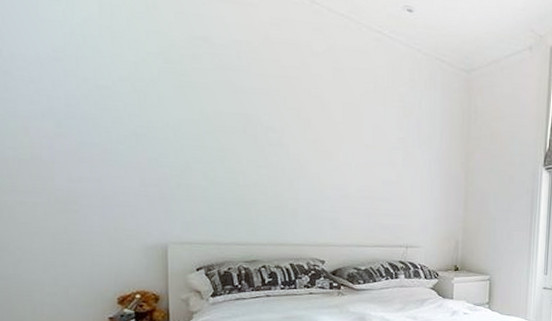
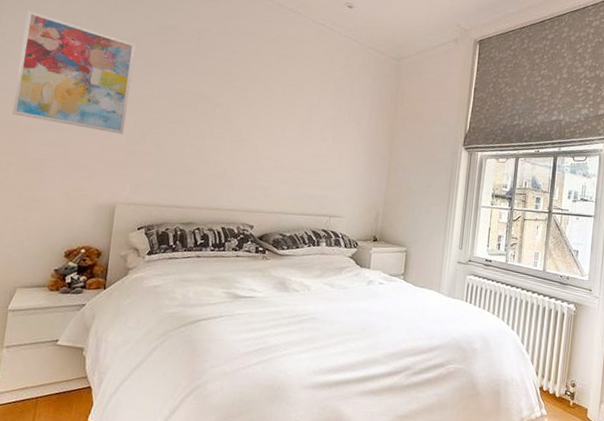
wall art: none [23,20,165,166] -> present [12,10,136,135]

